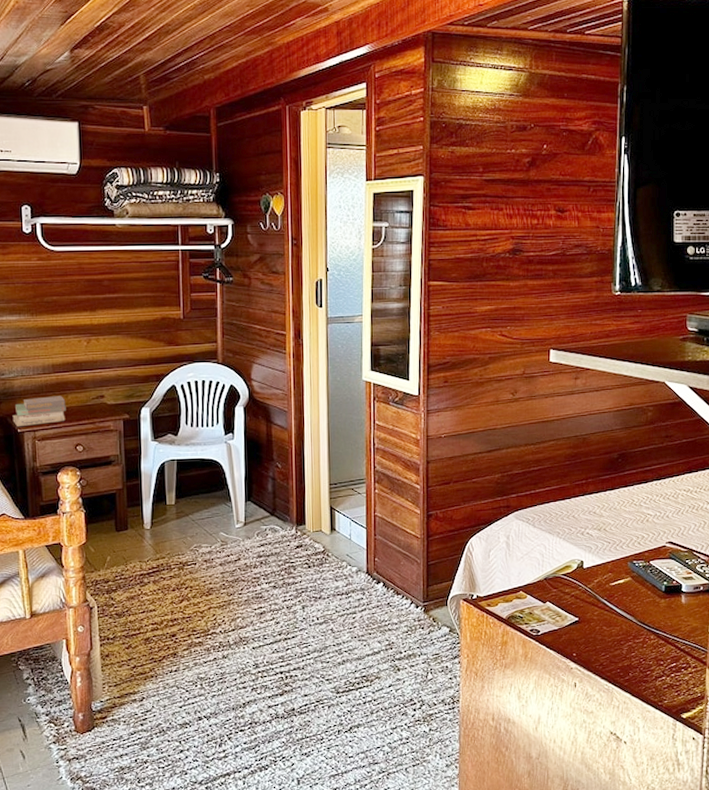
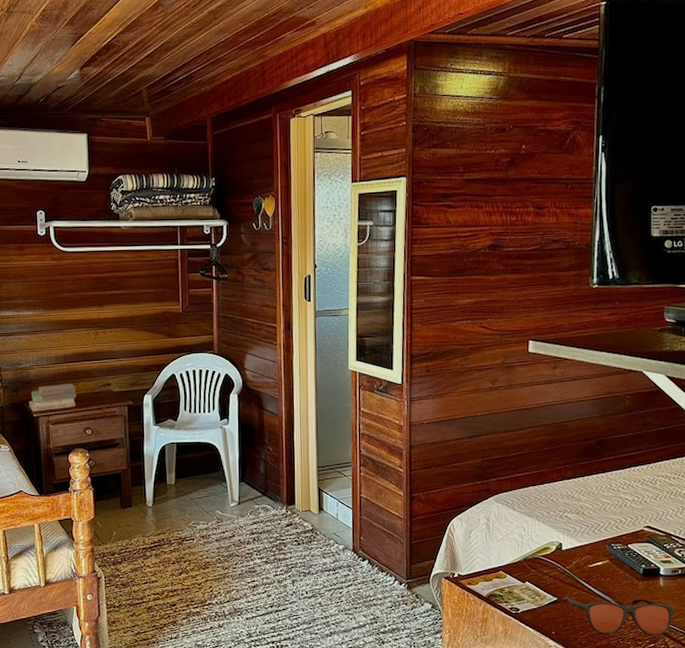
sunglasses: none [584,616,696,655] -> present [563,597,674,636]

